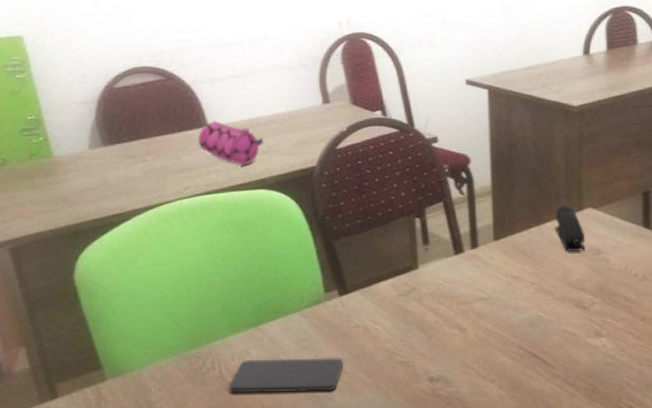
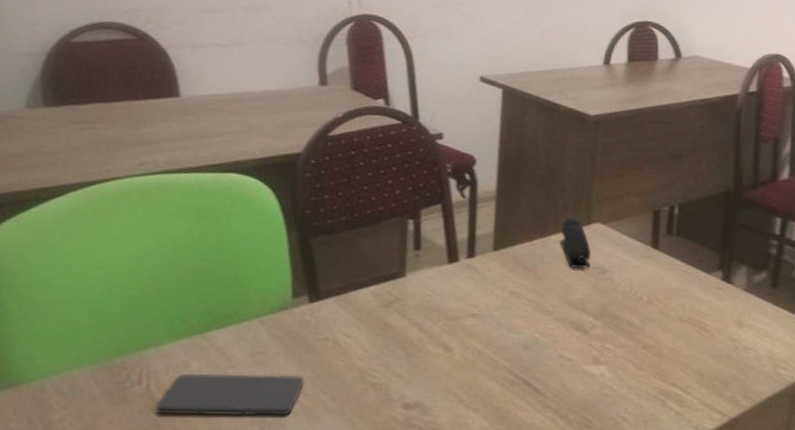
pencil case: present [198,120,264,167] -> none [164,90,245,146]

